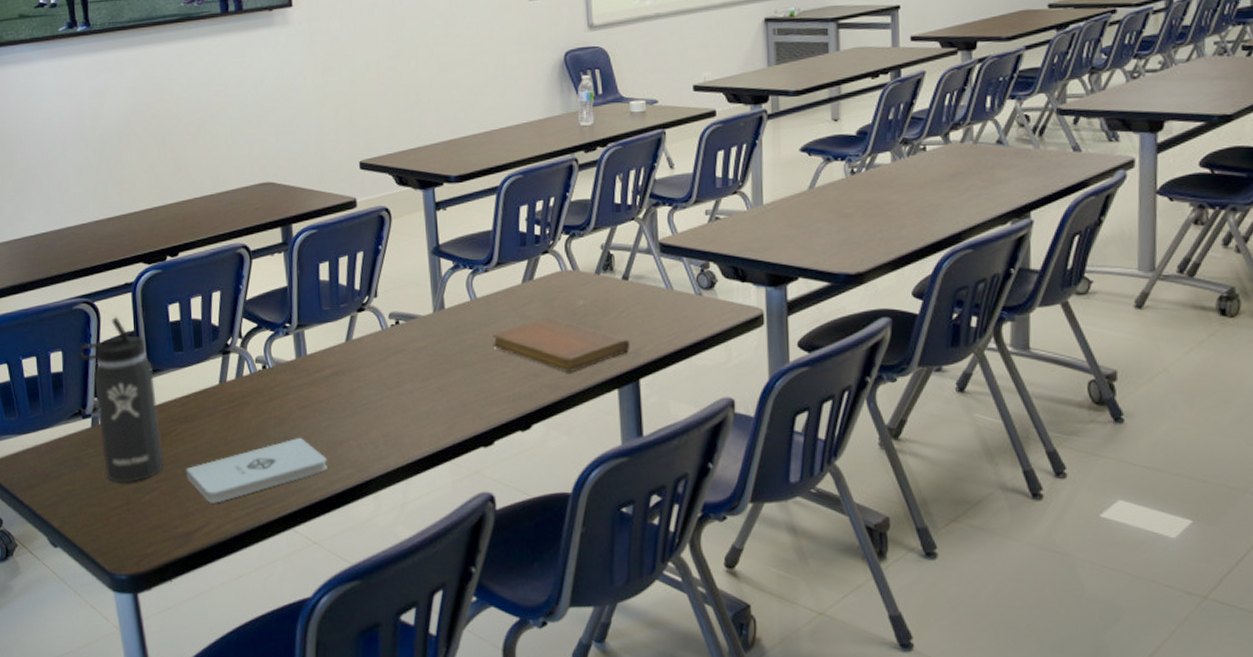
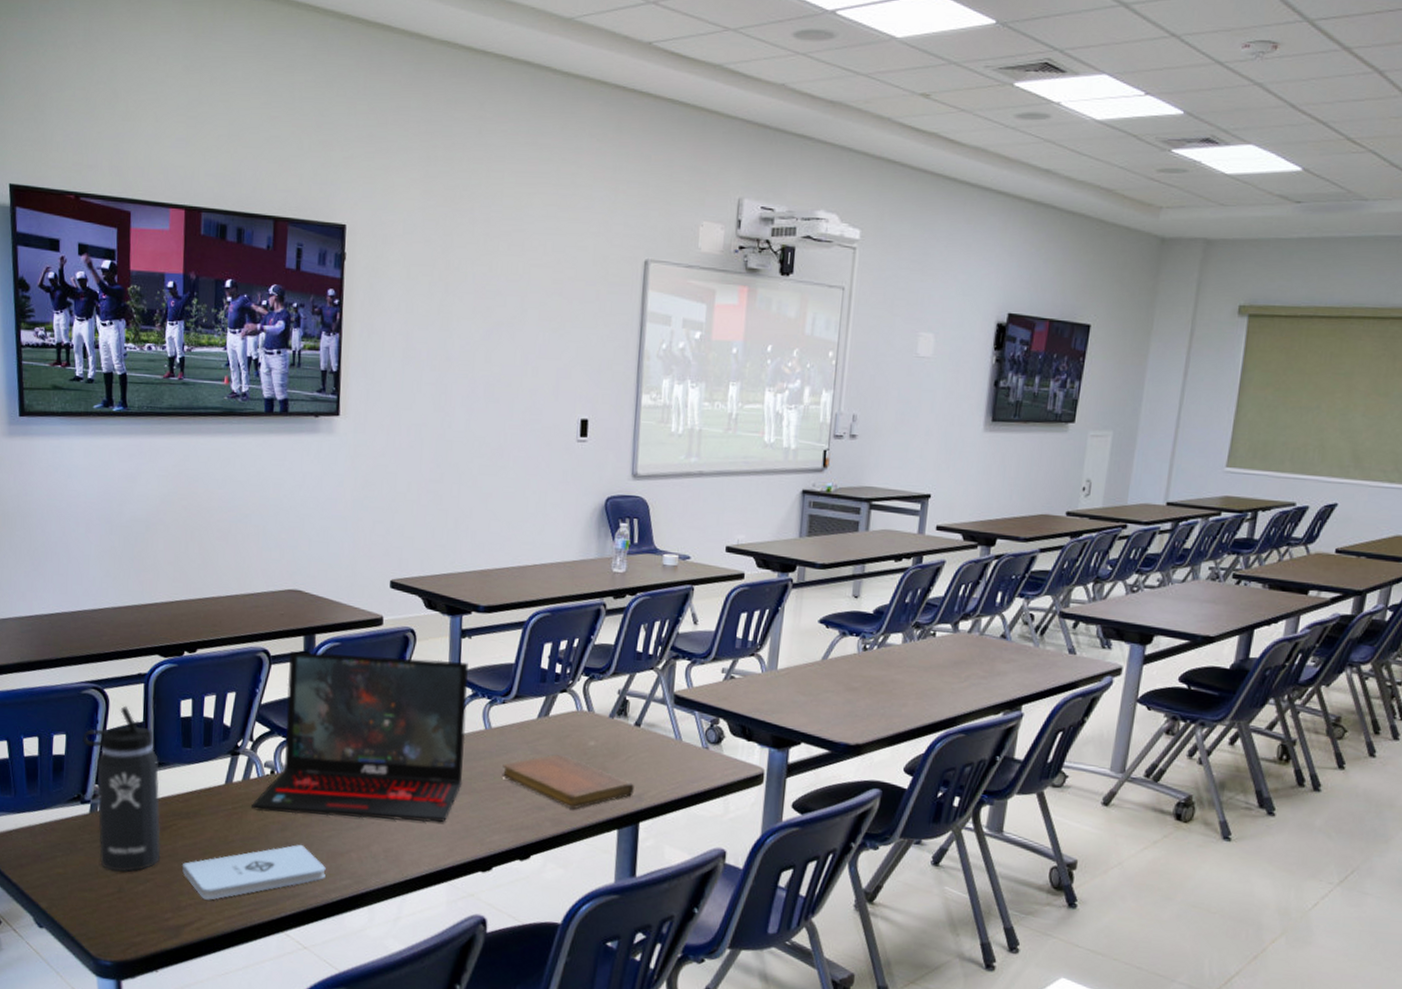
laptop: none [246,234,454,409] -> present [250,651,468,823]

